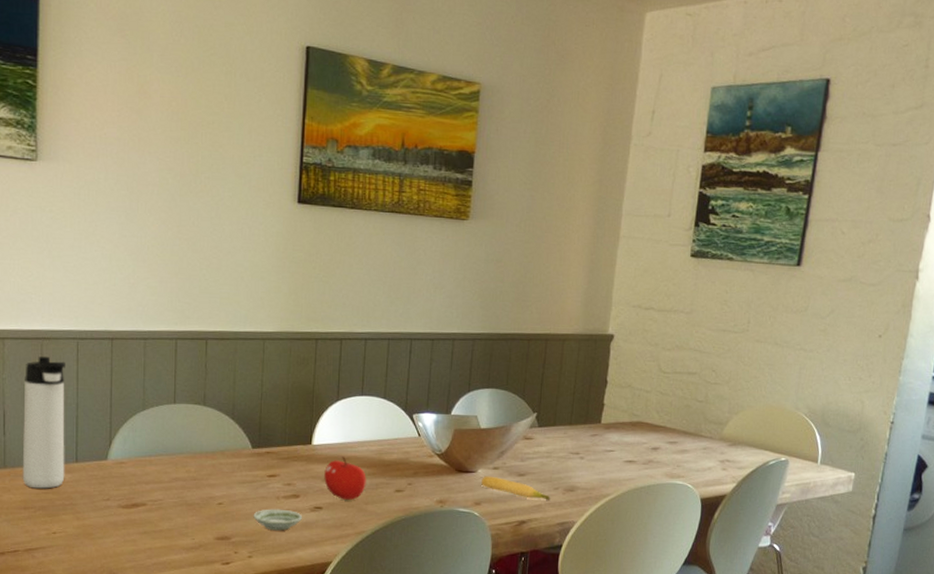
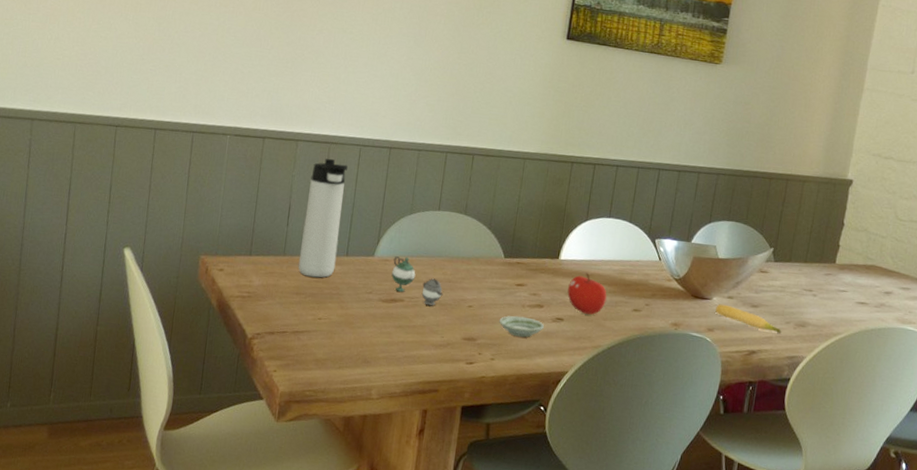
teapot: none [129,457,189,507] -> present [391,256,443,306]

